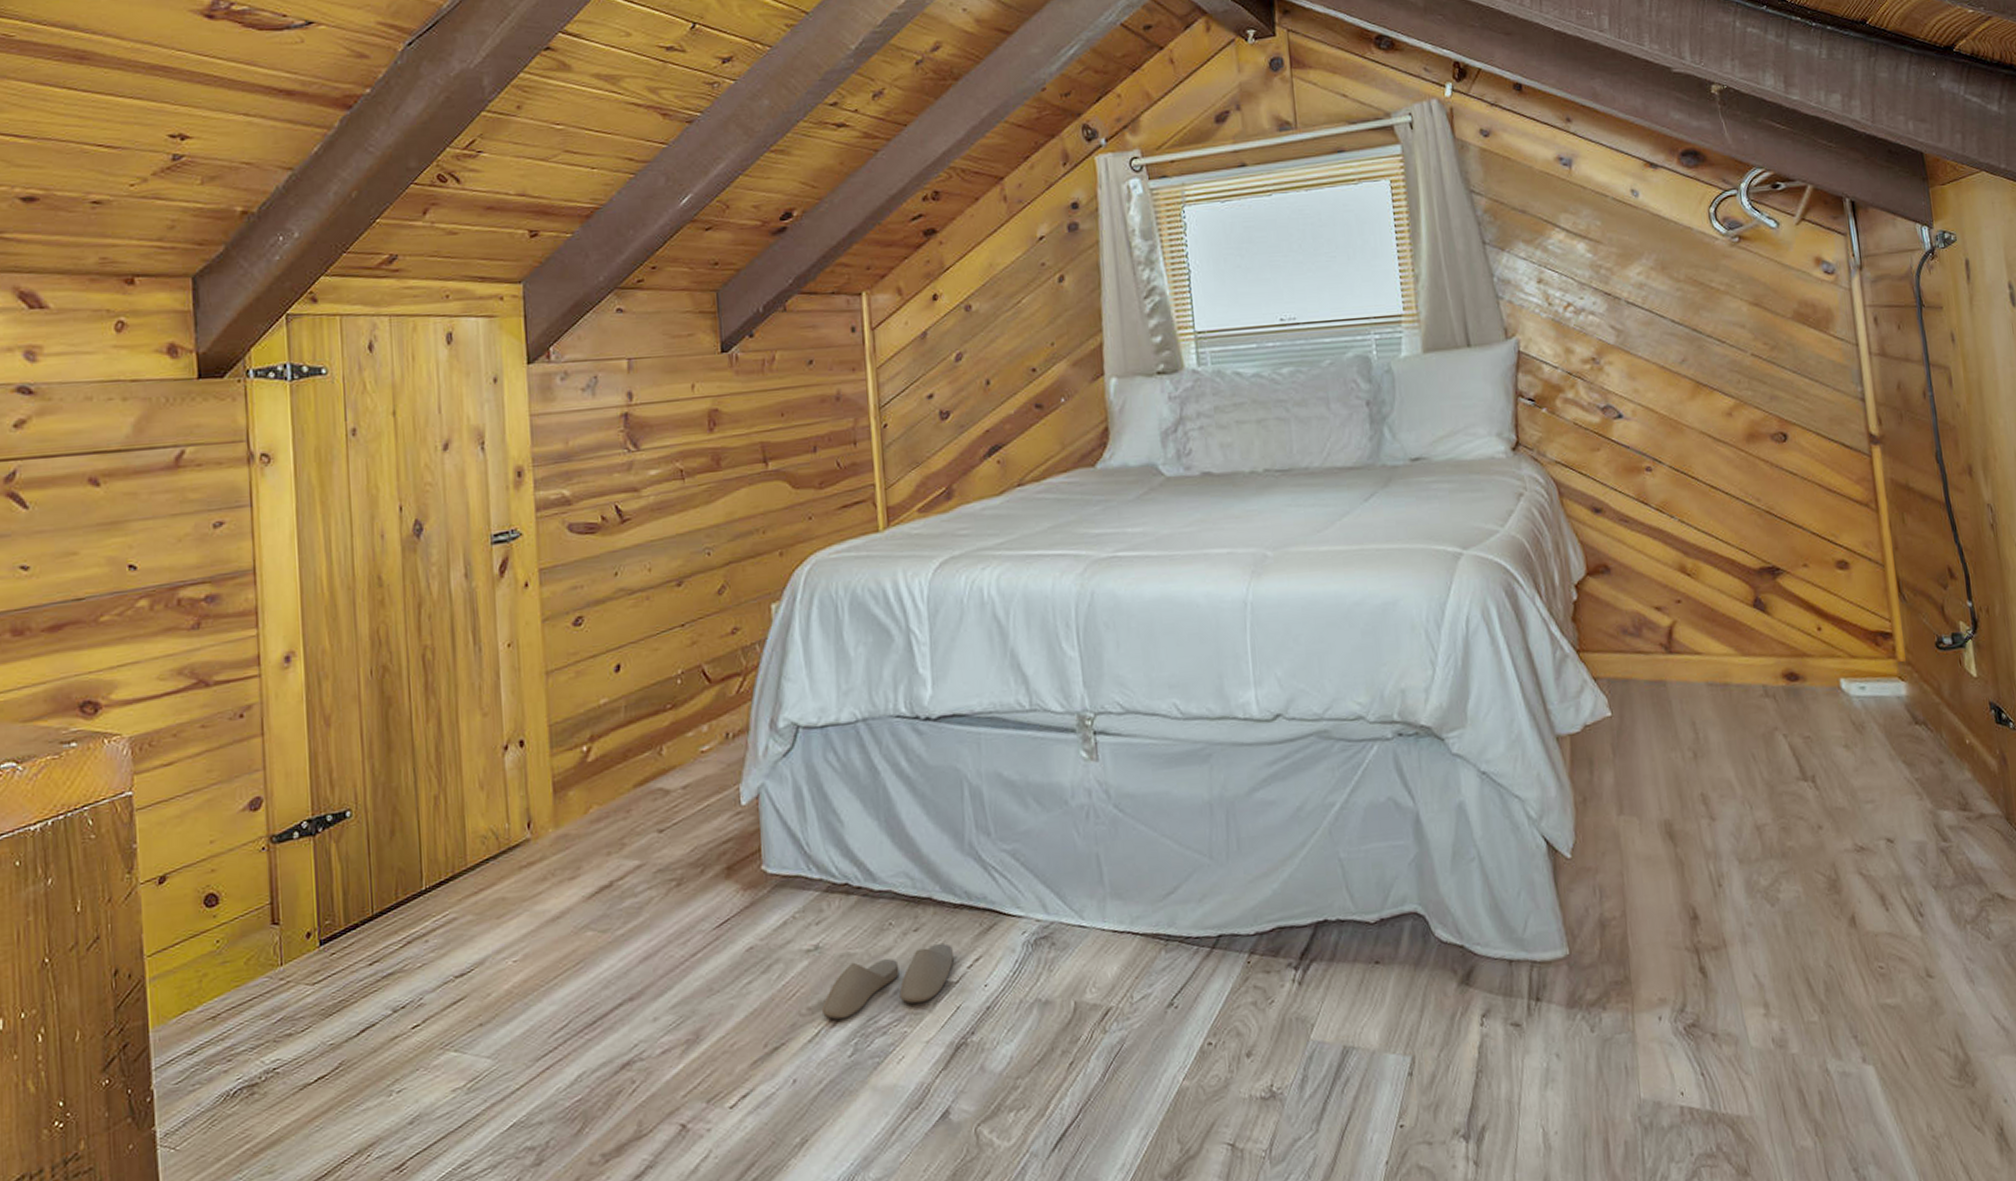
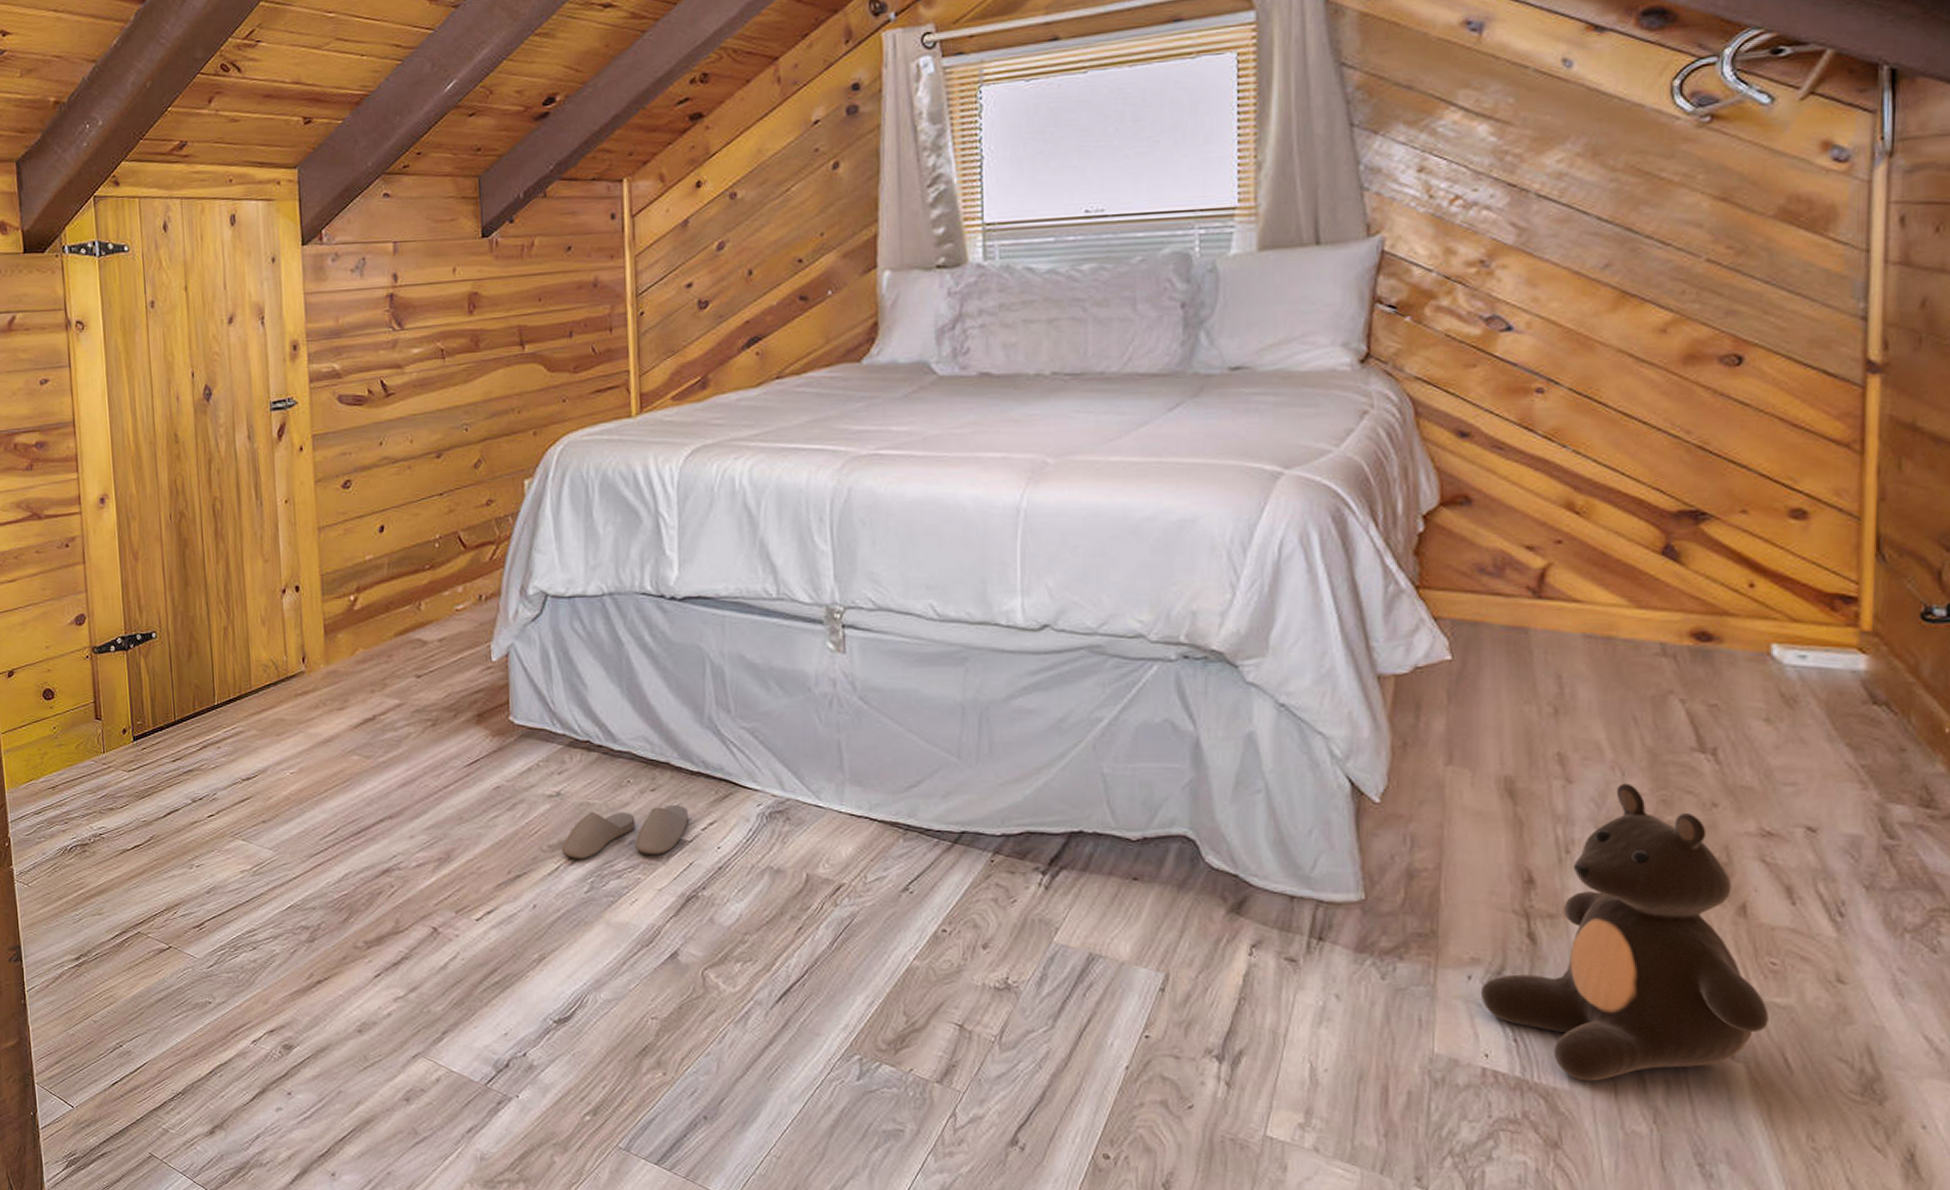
teddy bear: none [1670,815,1885,1105] -> present [1480,784,1769,1081]

